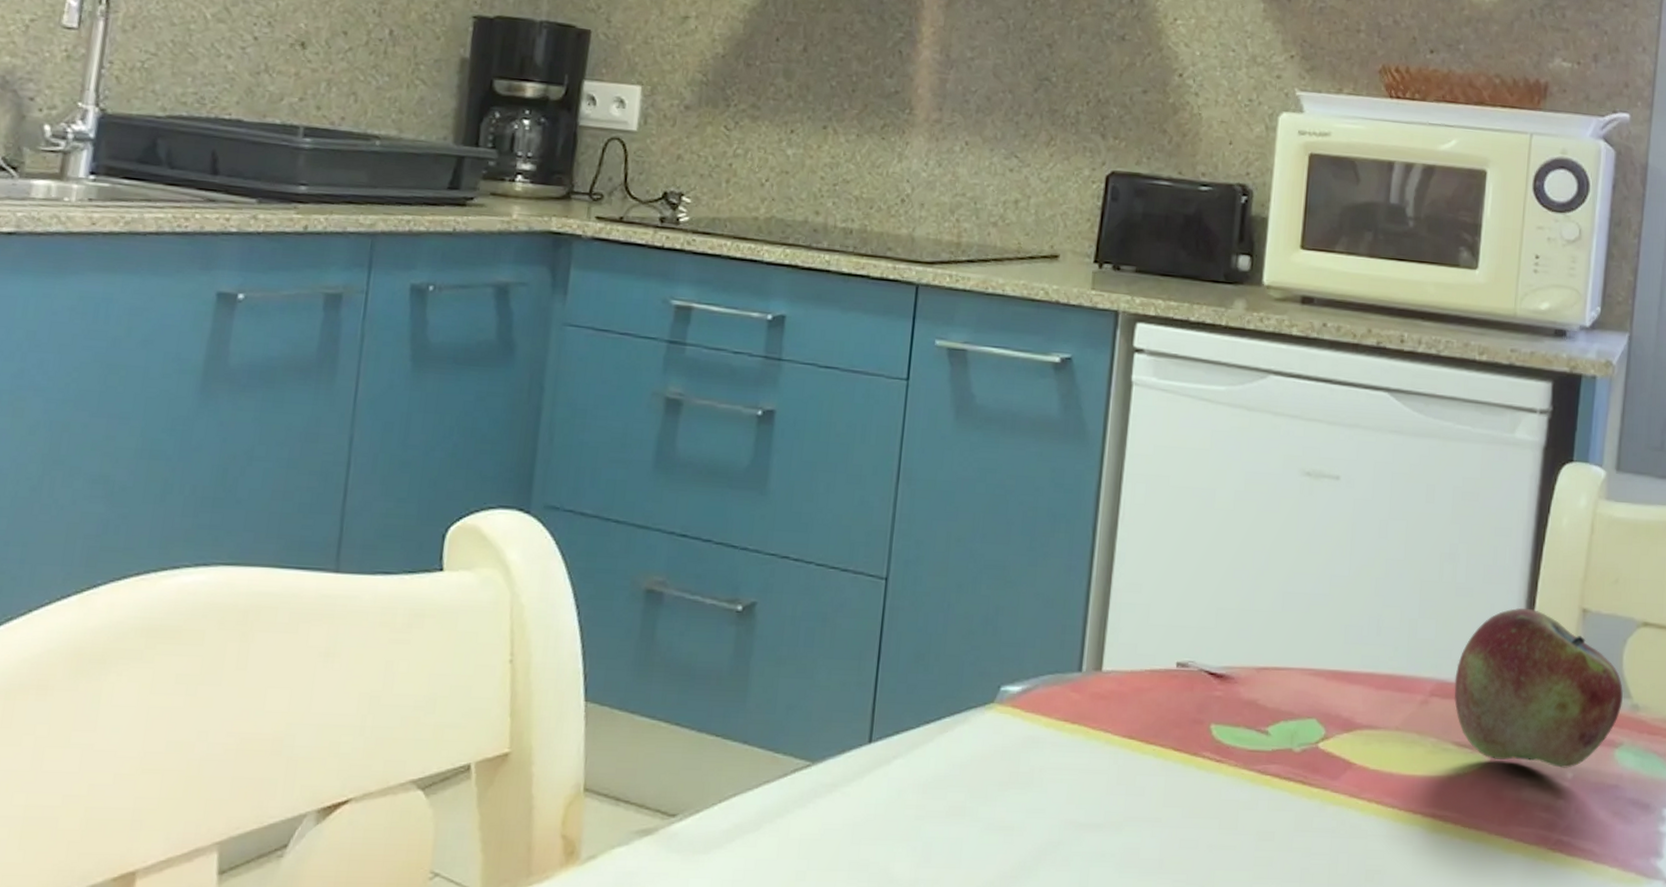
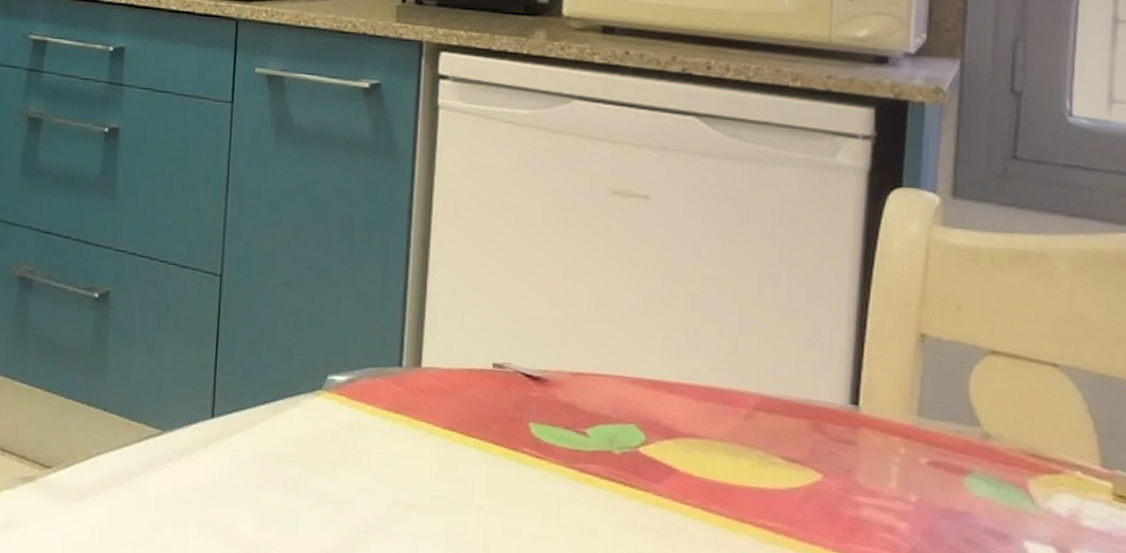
fruit: present [1453,607,1624,768] -> none [780,329,972,492]

